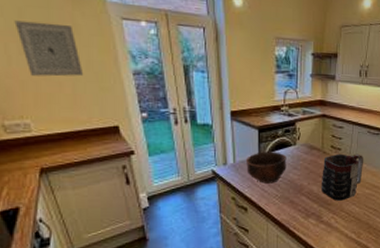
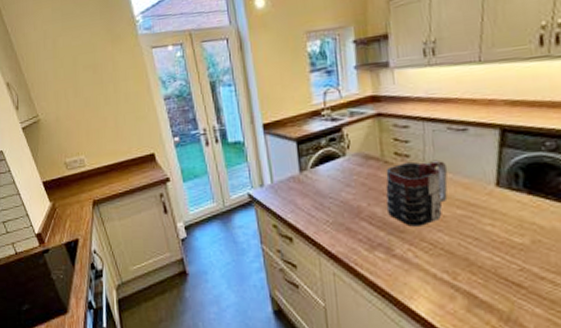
wall art: present [14,20,83,77] -> none [71,64,122,115]
bowl: present [245,152,287,184] -> none [284,166,337,207]

